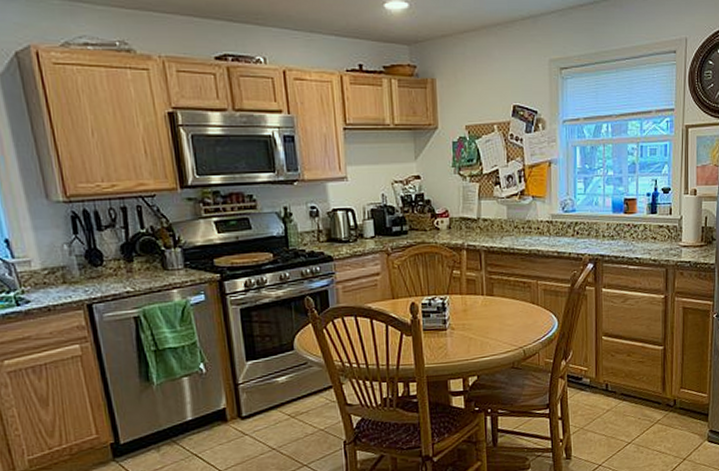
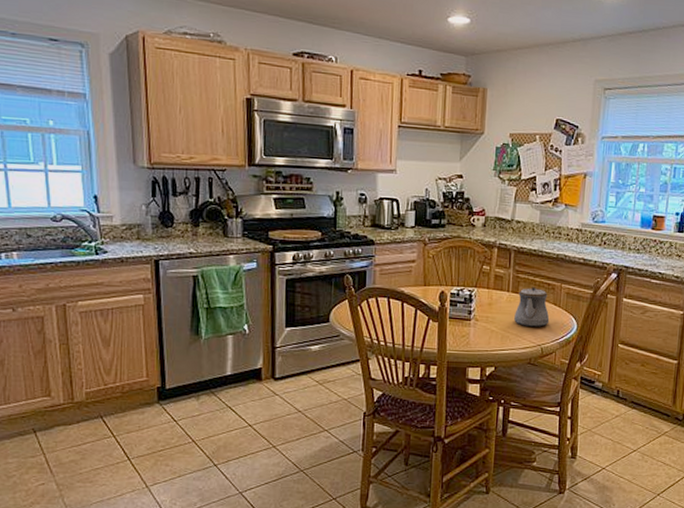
teapot: none [492,287,529,330] -> present [514,287,550,327]

